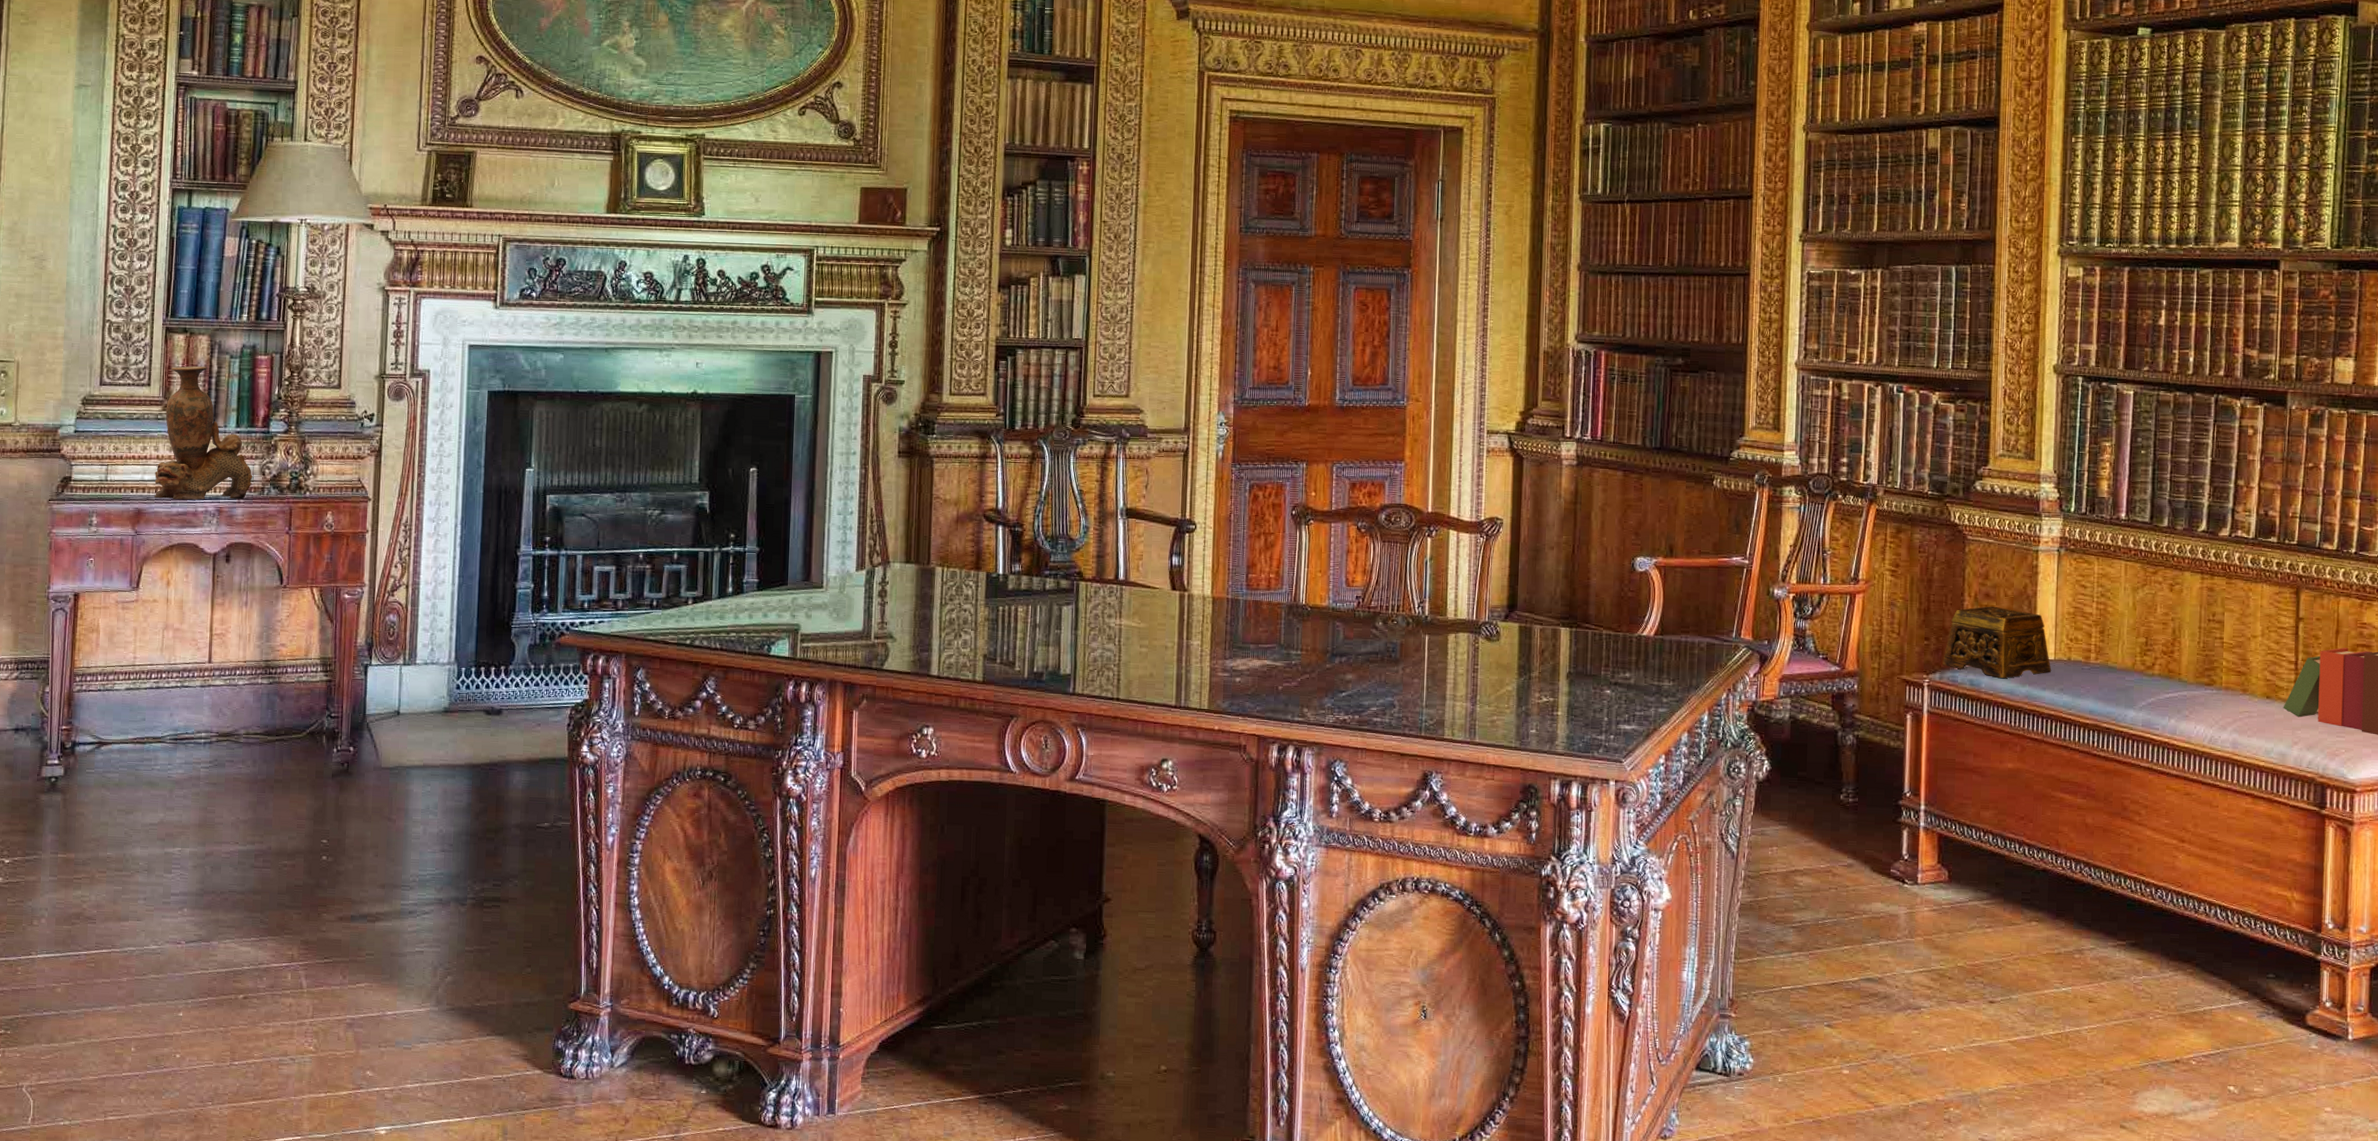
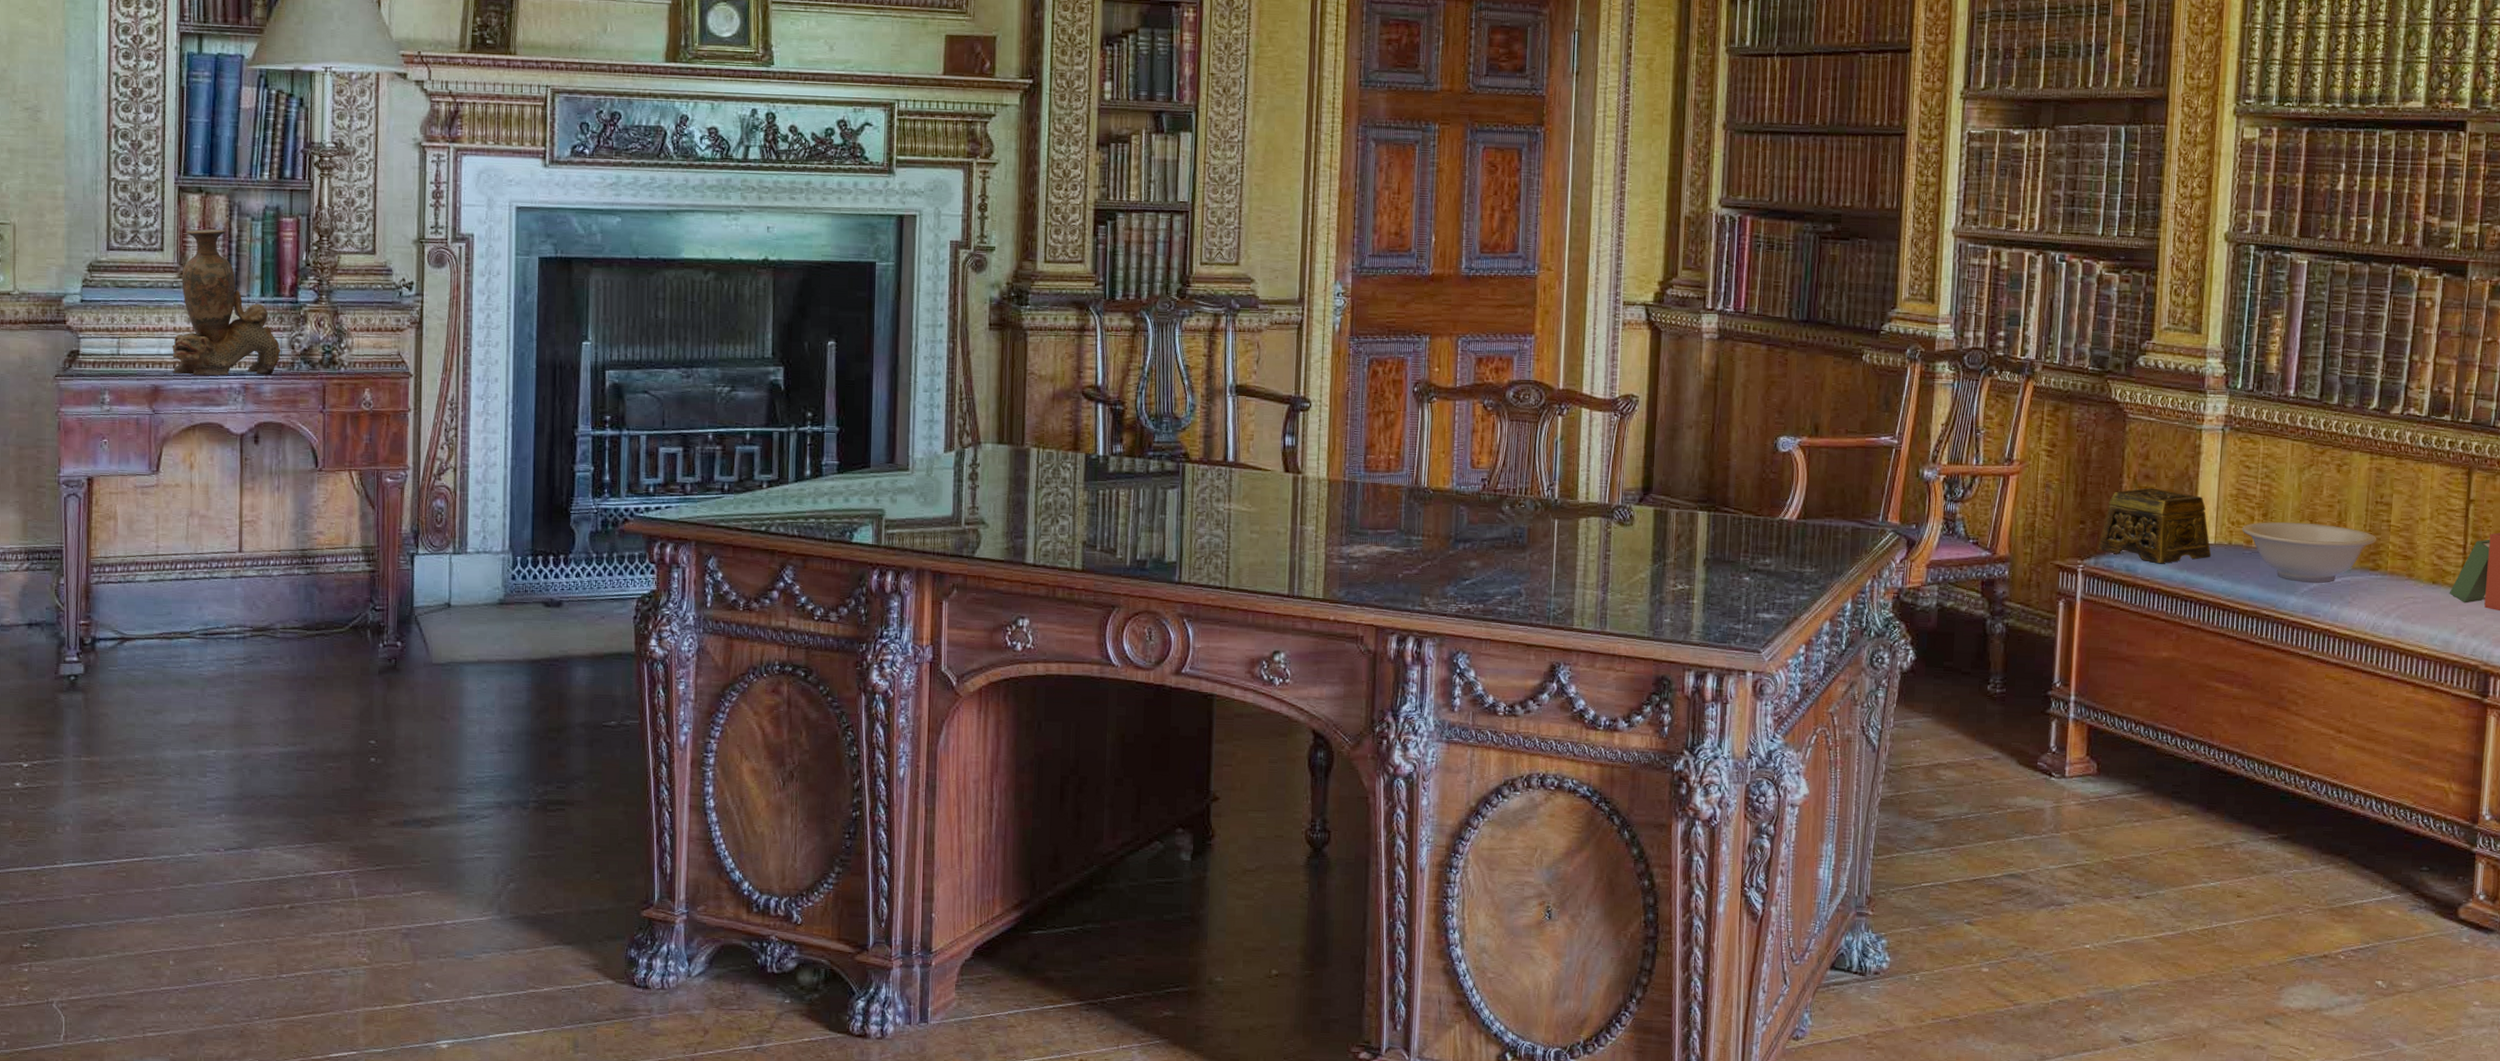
decorative bowl: none [2080,638,2211,698] -> present [2242,521,2377,583]

